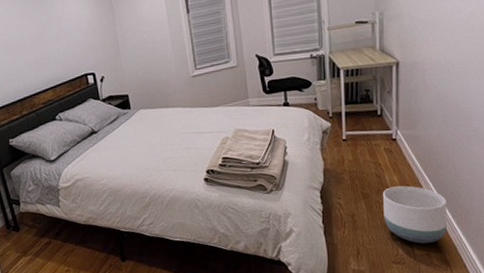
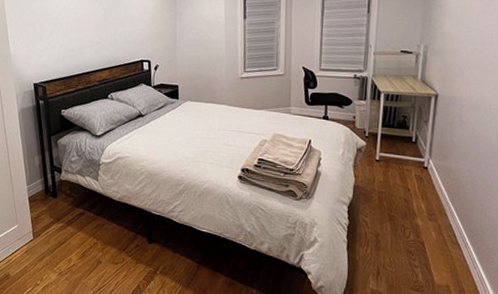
planter: present [383,185,448,244] -> none [407,213,471,275]

